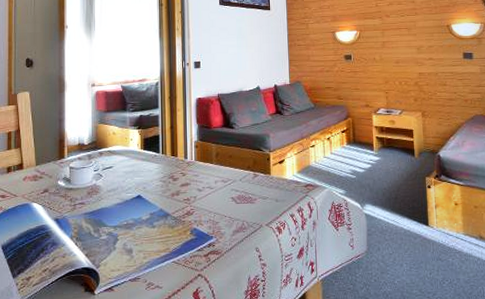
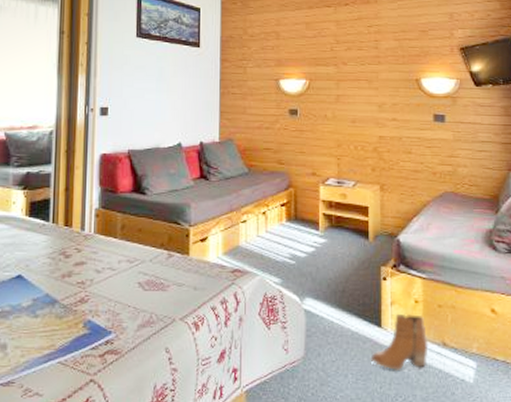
boot: none [420,214,468,260] -> present [370,314,429,370]

